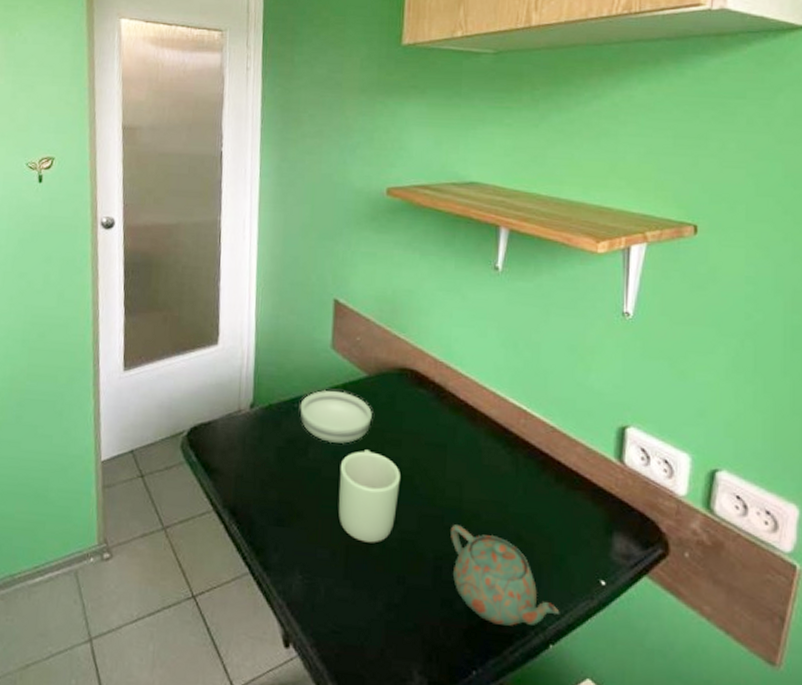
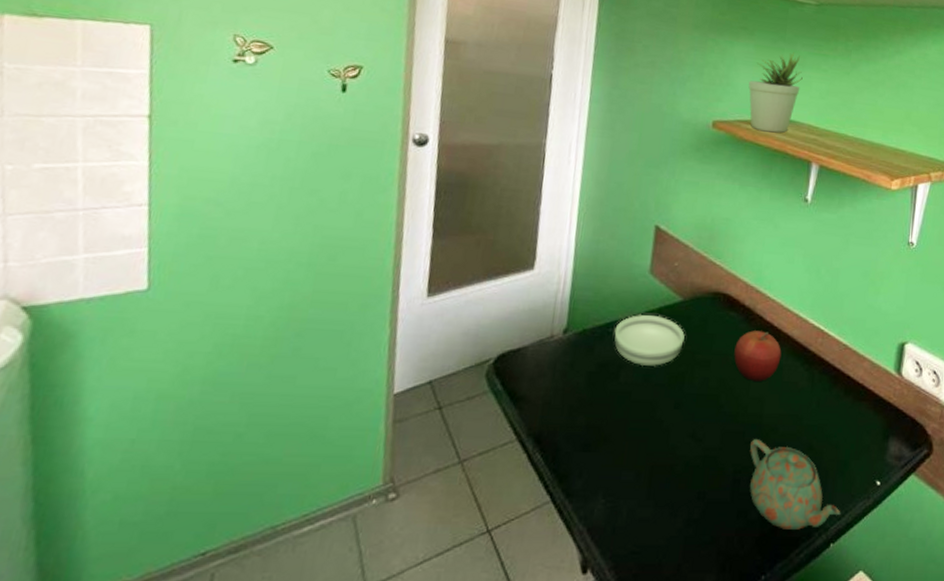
mug: present [338,450,400,543] -> none [645,371,708,462]
potted plant: none [423,108,484,197] -> present [748,52,803,134]
fruit: none [426,409,479,464] -> present [734,330,782,381]

